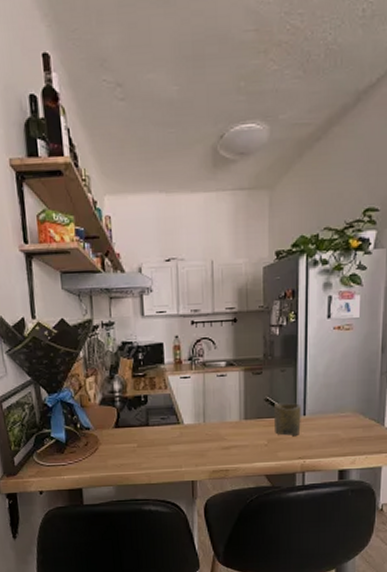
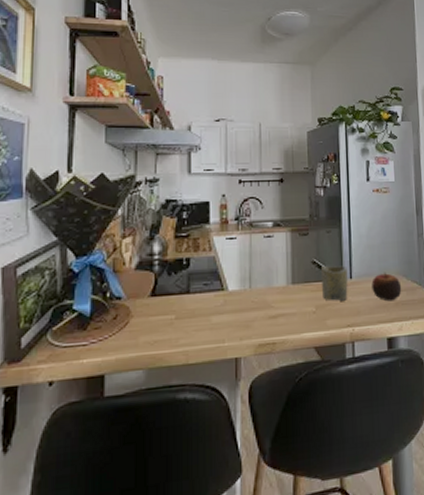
apple: none [326,409,358,437] -> present [371,272,402,302]

